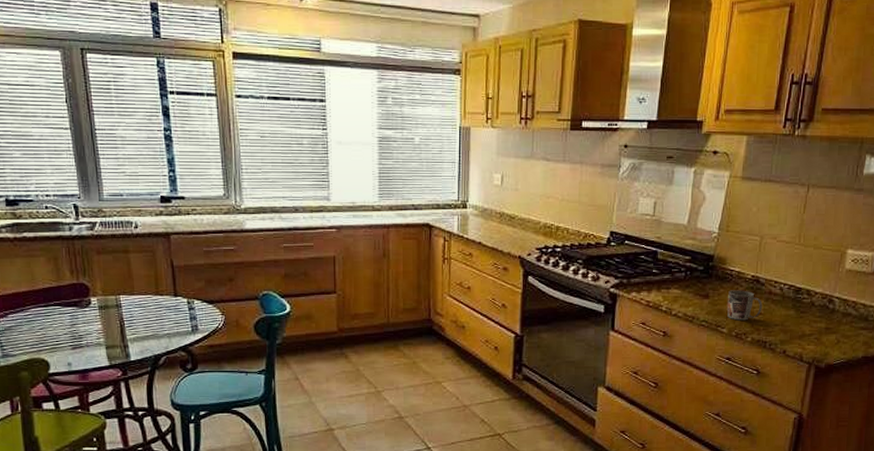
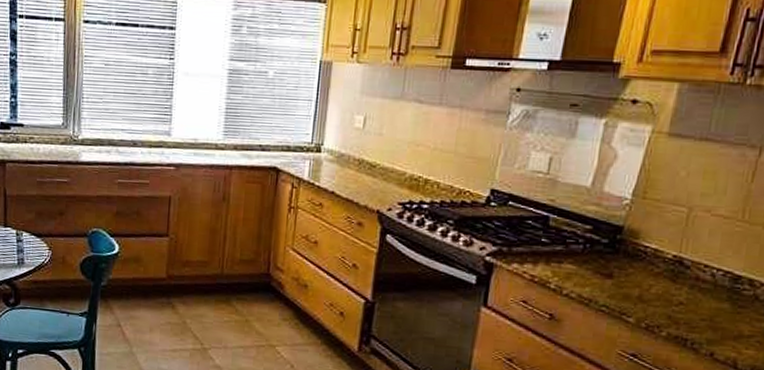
mug: present [727,290,763,321] -> none [636,271,686,311]

